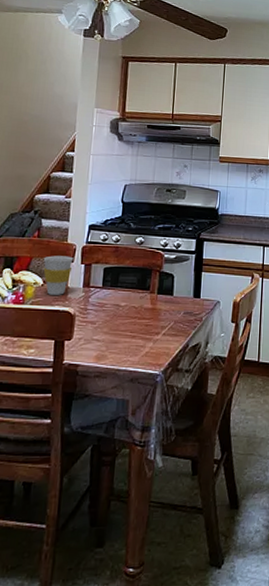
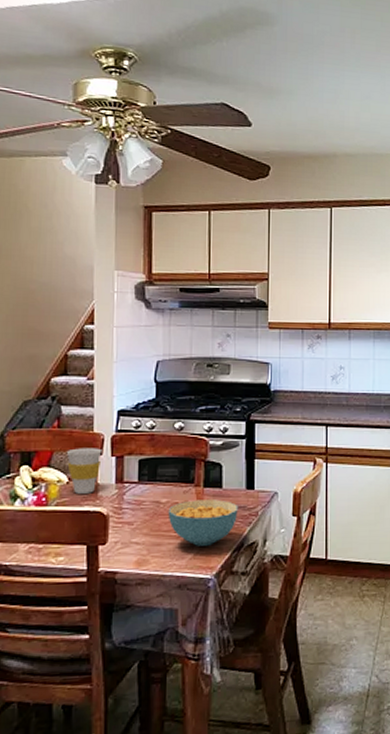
cereal bowl: none [125,305,186,345] -> present [168,499,239,546]

